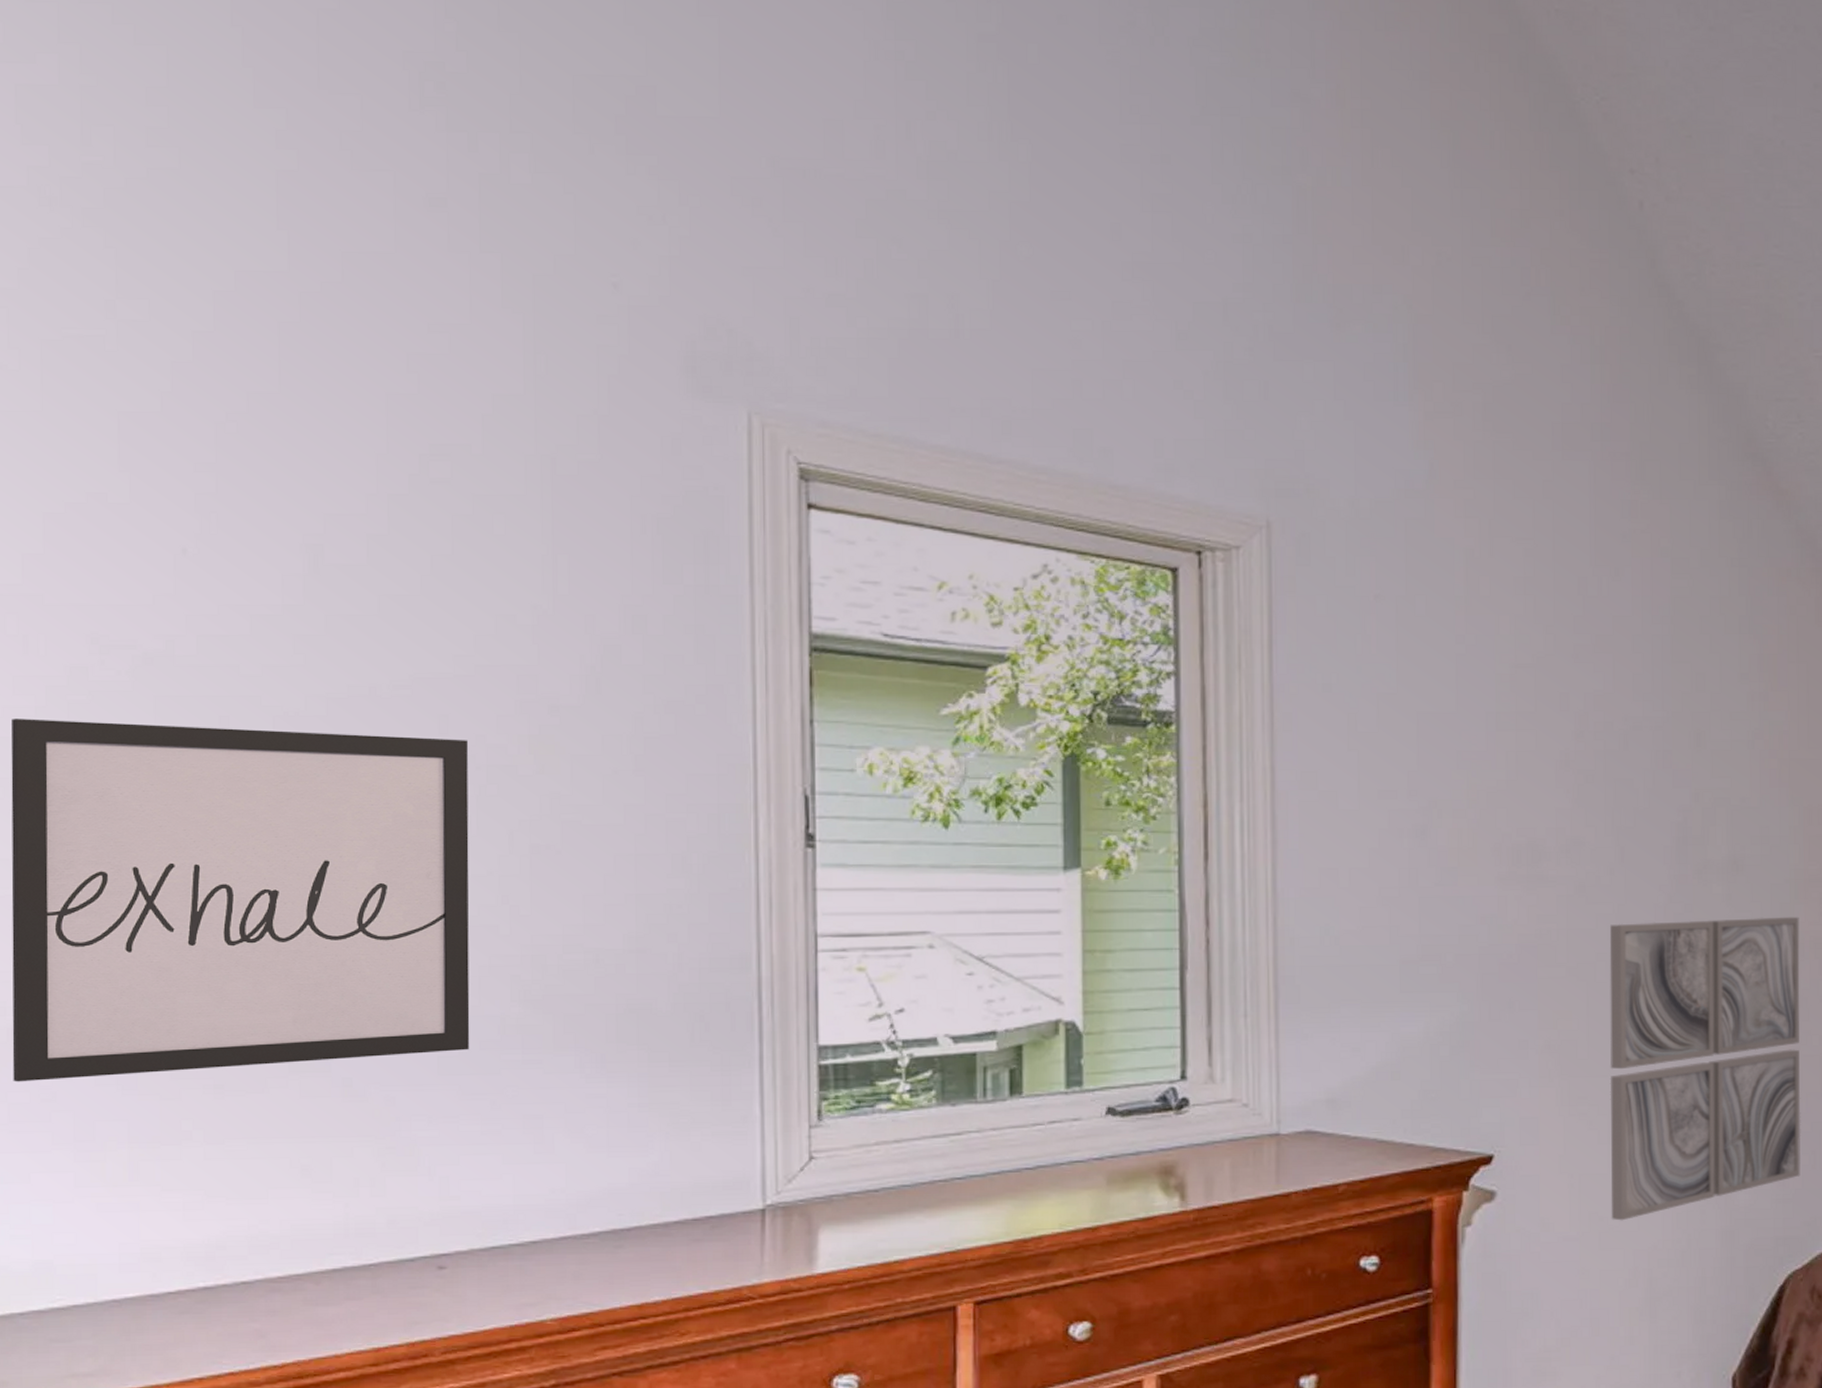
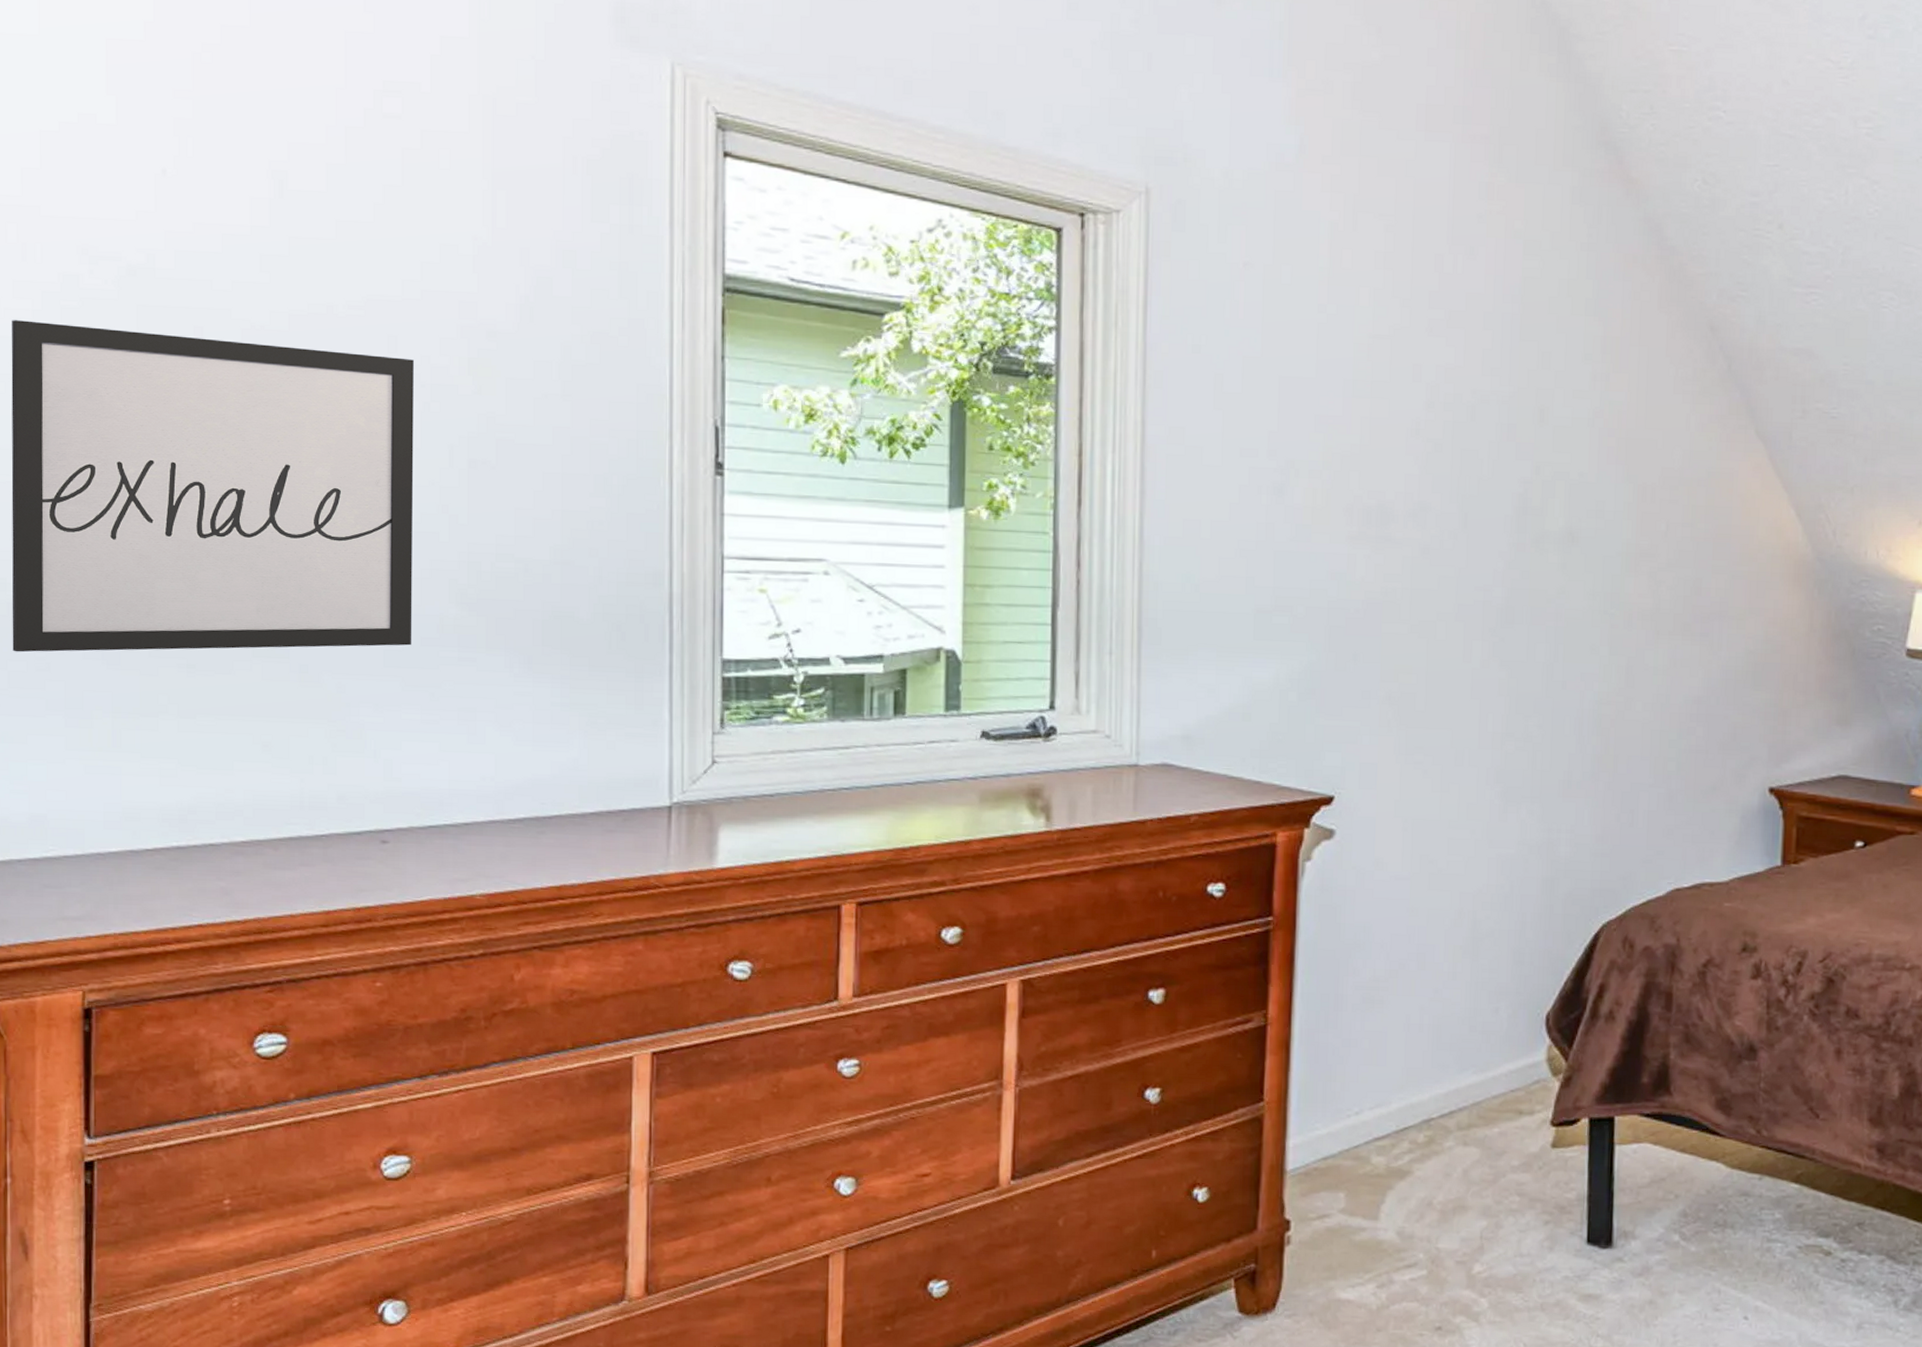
wall art: present [1609,916,1801,1221] -> none [1440,586,1629,865]

